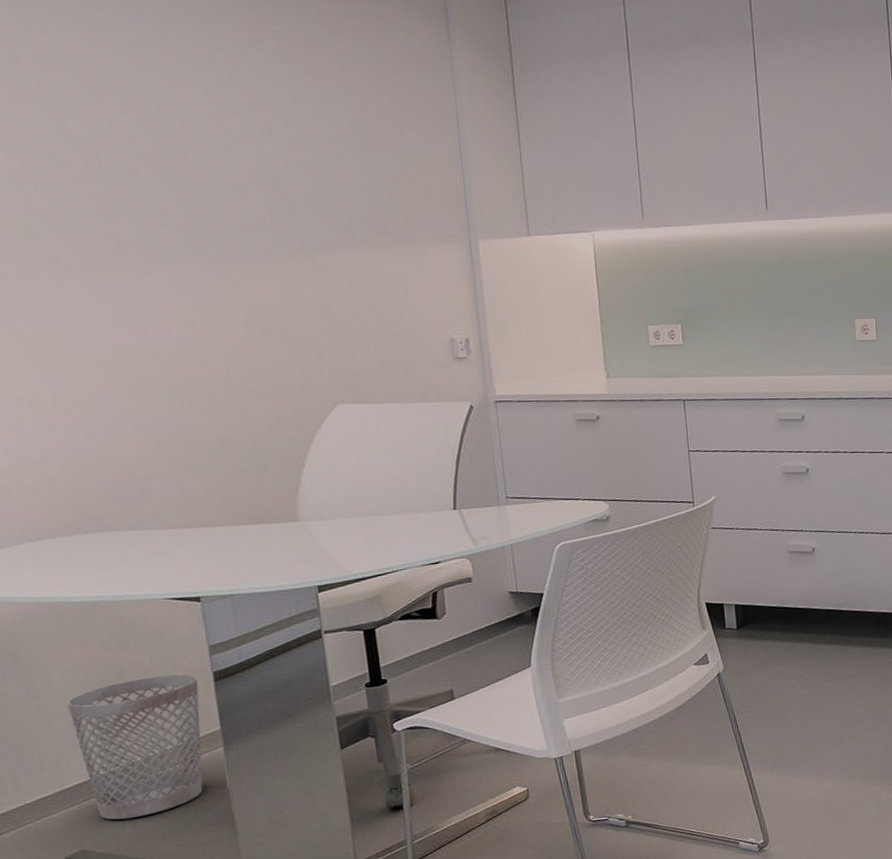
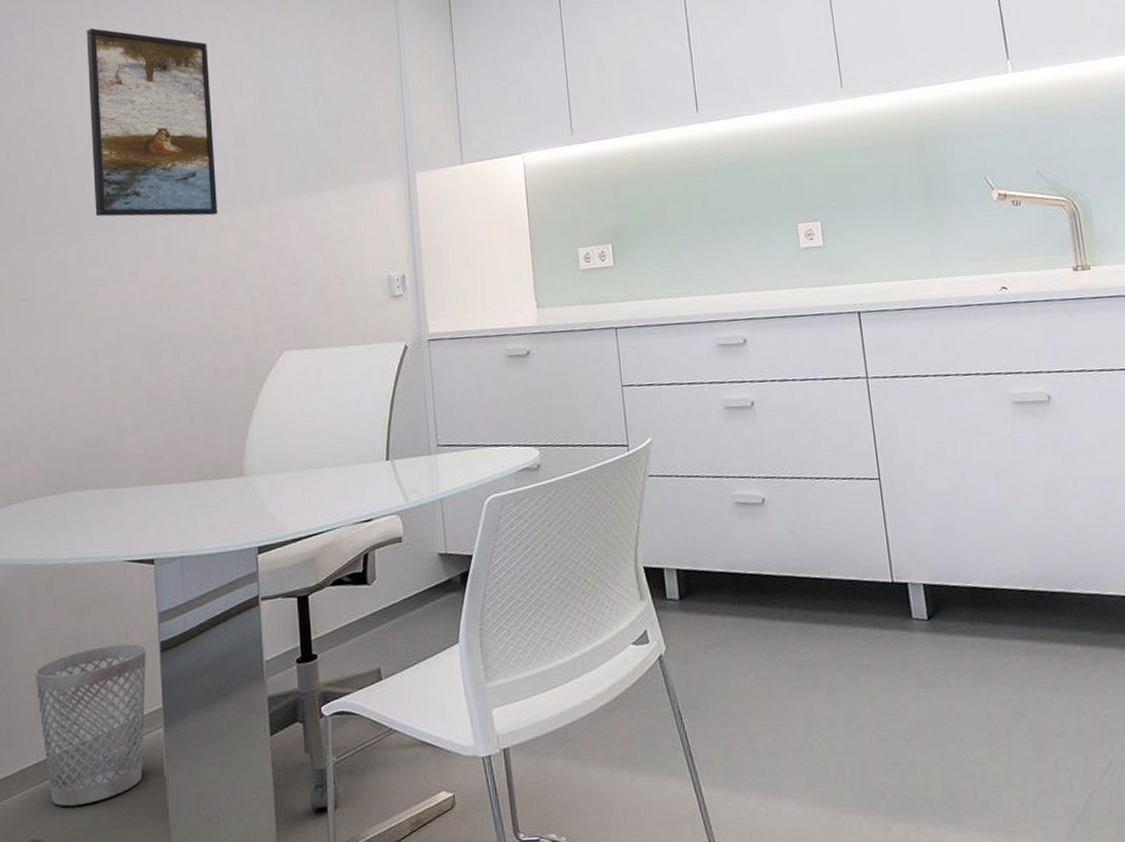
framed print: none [63,40,250,263] -> present [86,28,217,217]

